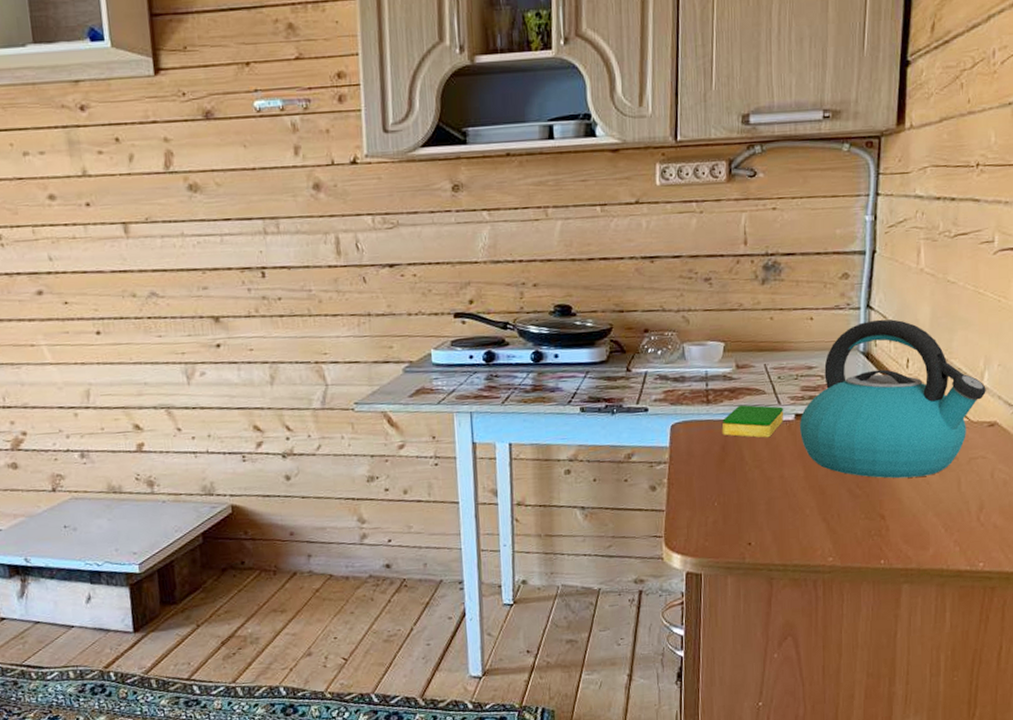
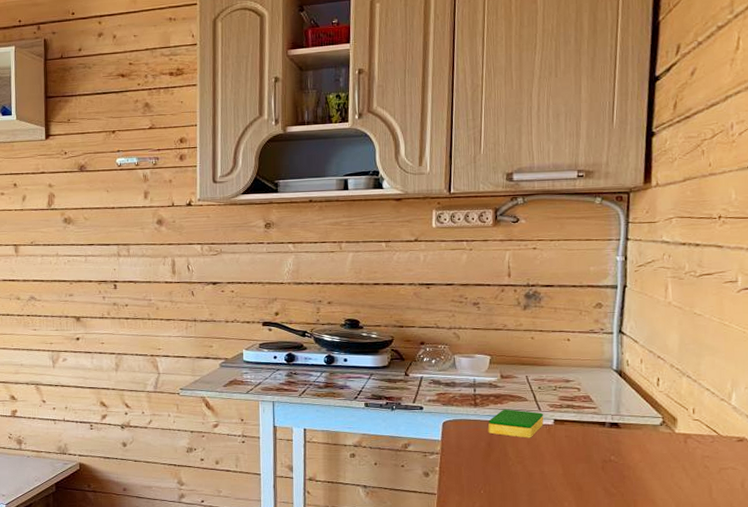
kettle: present [799,319,986,479] -> none [557,343,734,482]

